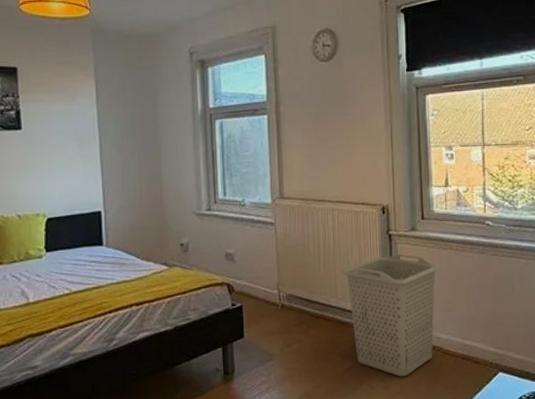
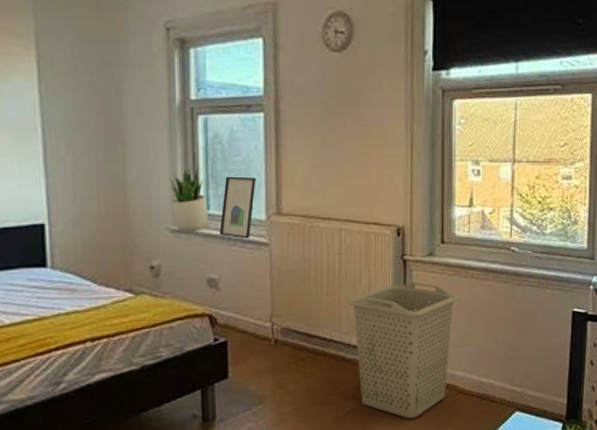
planter: none [194,160,226,216] -> present [169,165,209,233]
picture frame: none [234,168,263,220] -> present [219,176,256,239]

